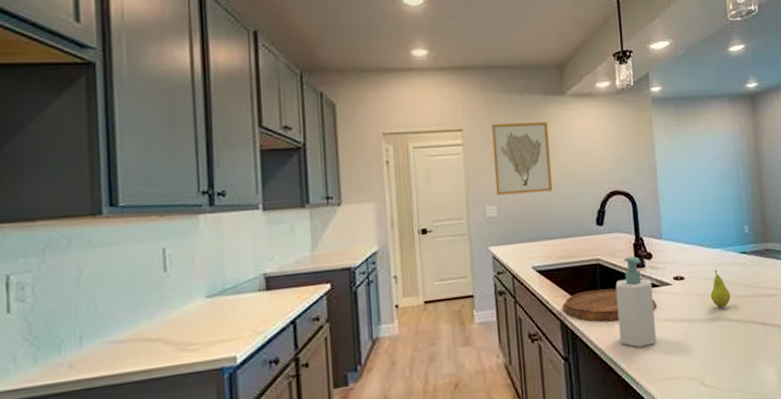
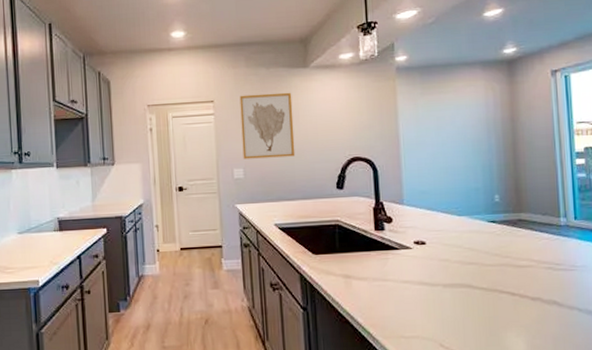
cutting board: present [562,288,656,322] -> none [302,248,395,279]
soap bottle: present [615,256,657,348] -> none [354,219,394,305]
fruit: present [710,269,731,308] -> none [454,236,476,274]

